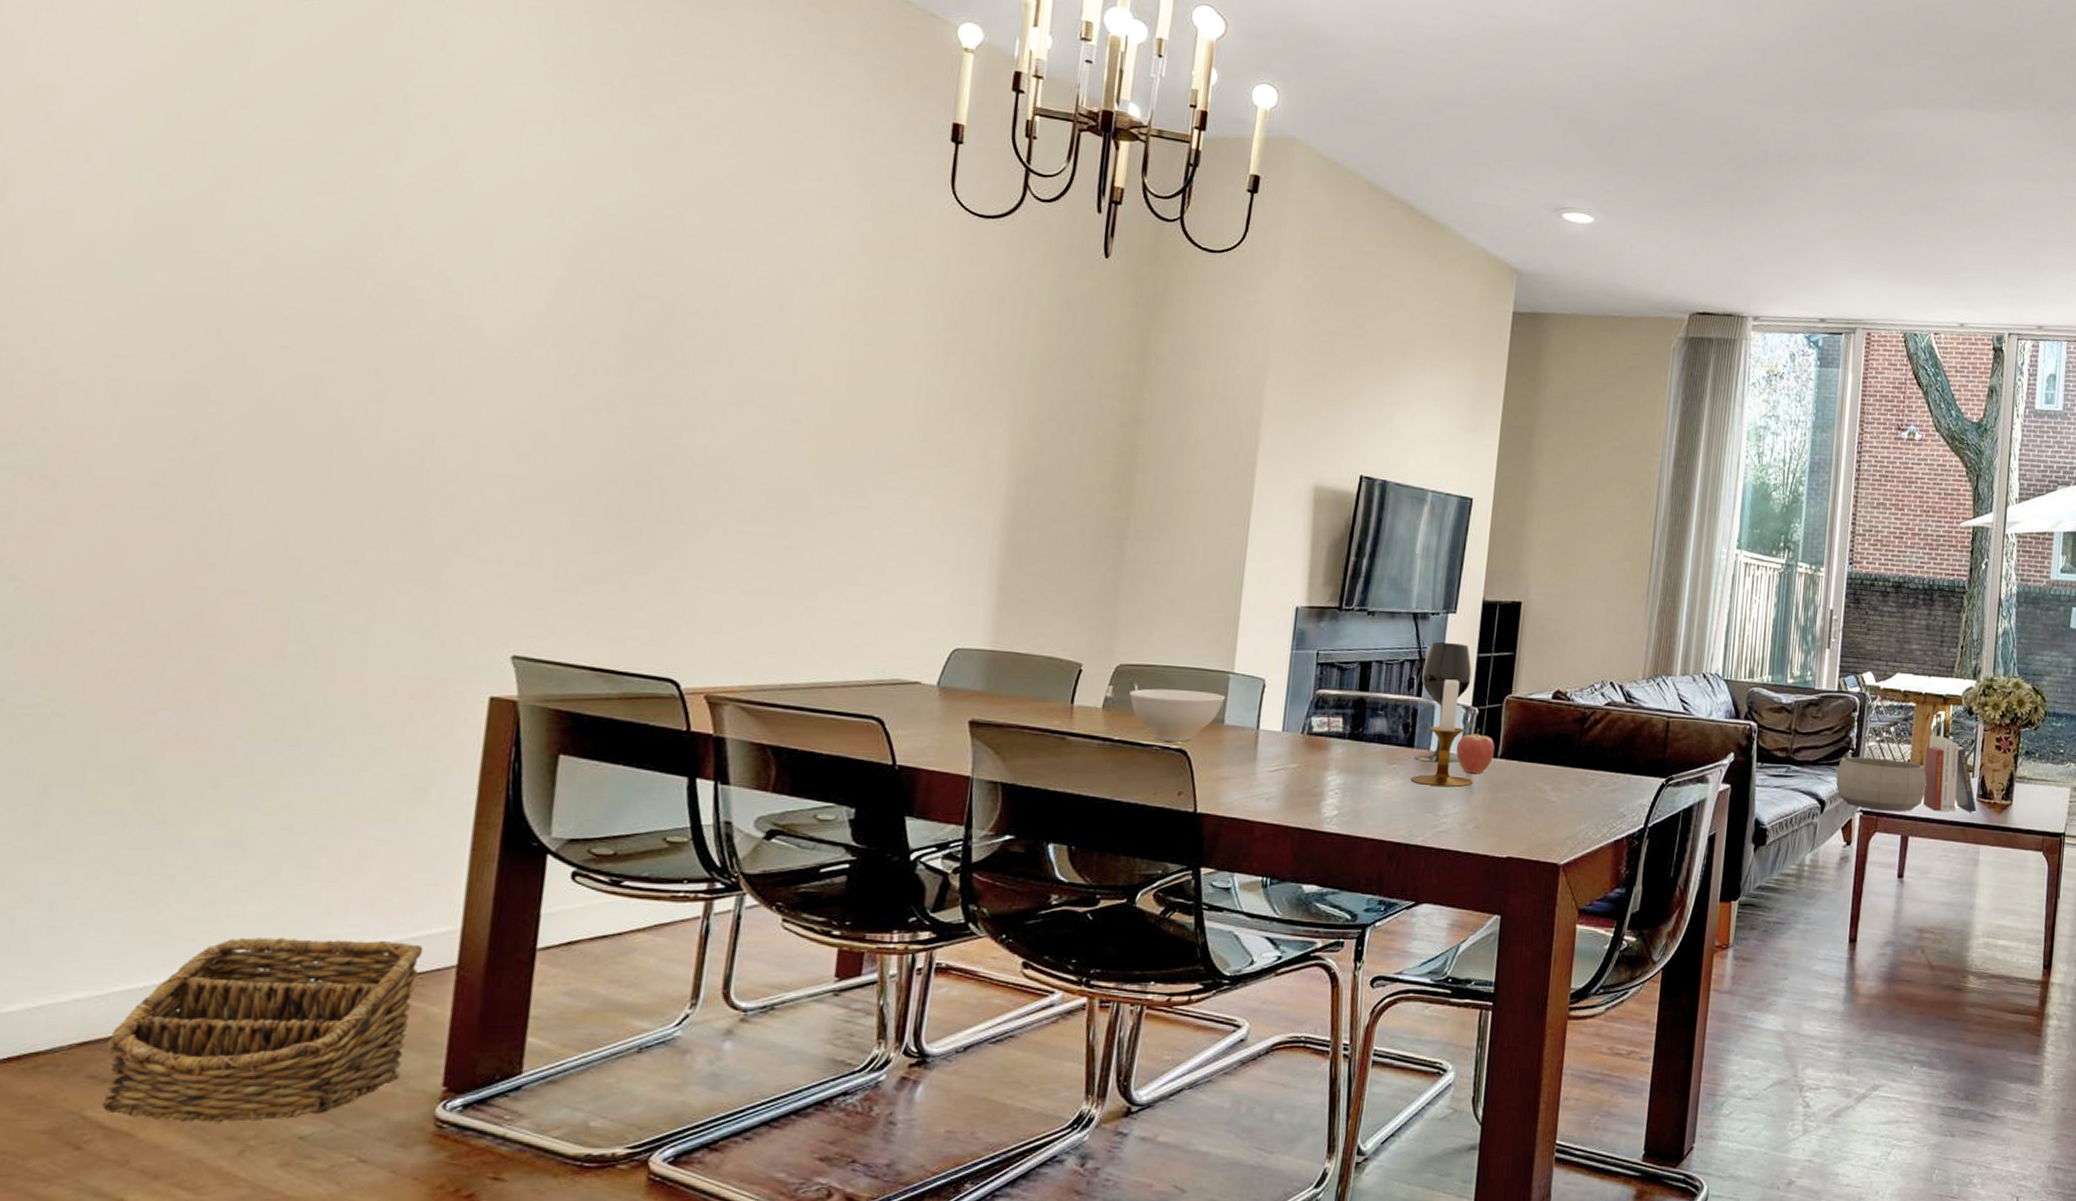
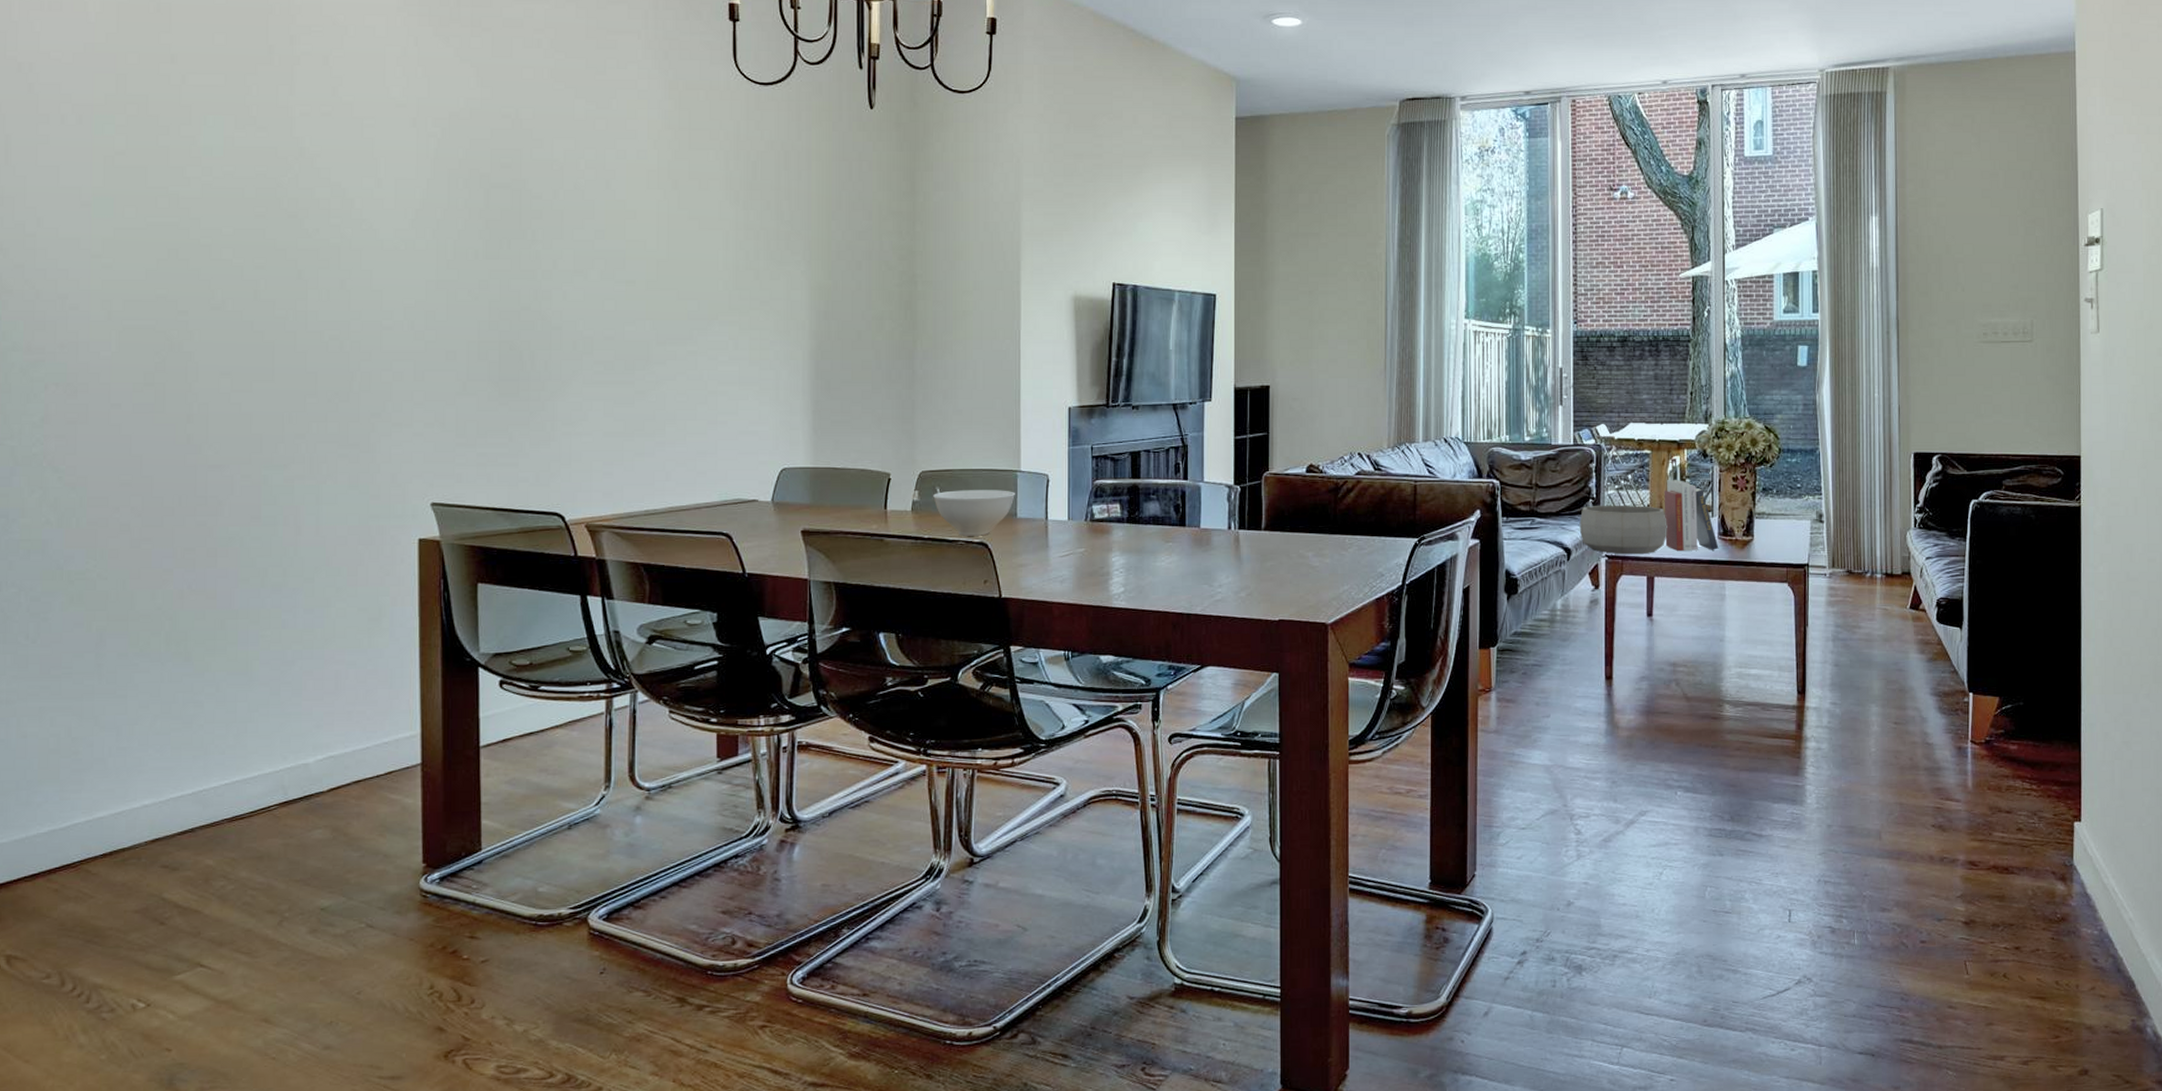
basket: present [102,937,424,1123] -> none [172,745,394,900]
candlestick: present [1410,679,1473,787] -> none [1185,462,1242,559]
wineglass: present [1414,642,1472,764] -> none [1187,429,1231,538]
fruit: present [1456,728,1496,774] -> none [1224,505,1259,546]

